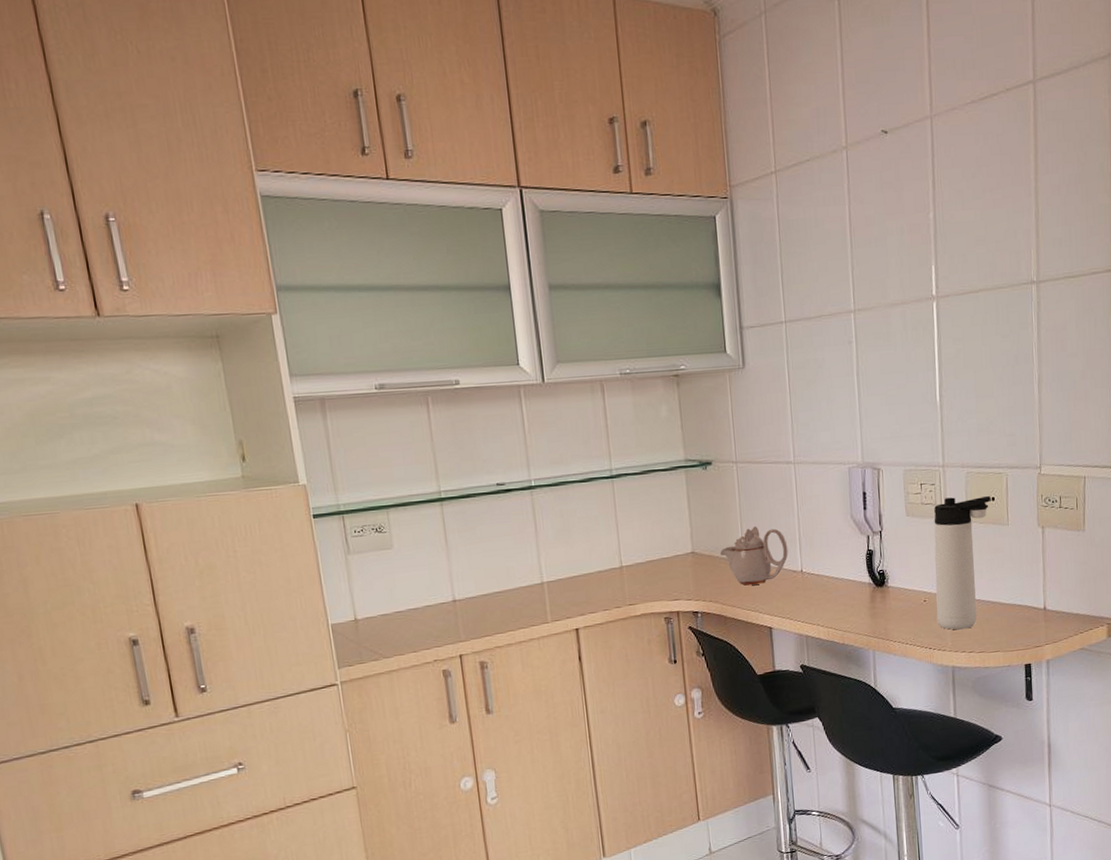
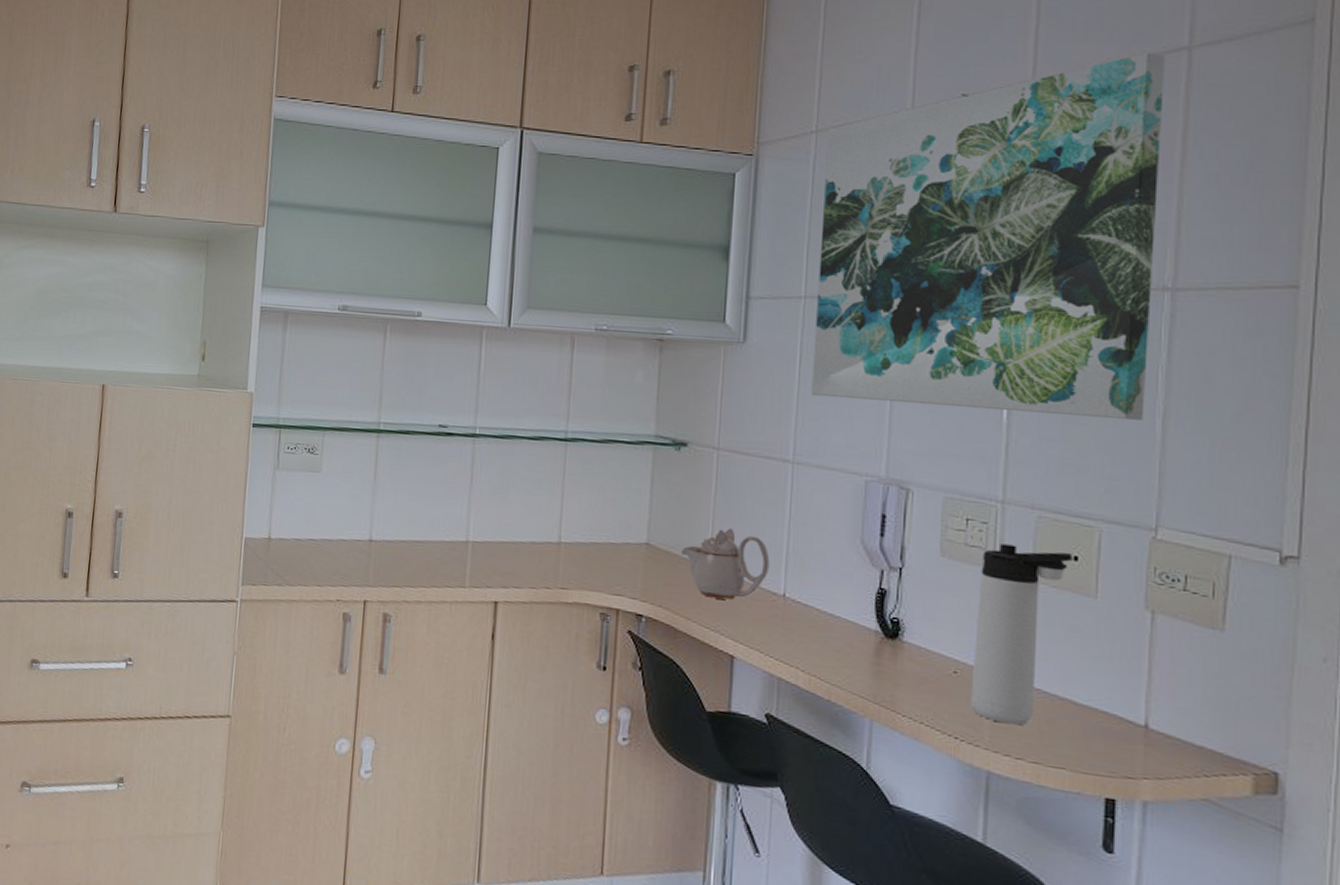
wall art: none [784,86,1027,406] -> present [811,52,1165,420]

